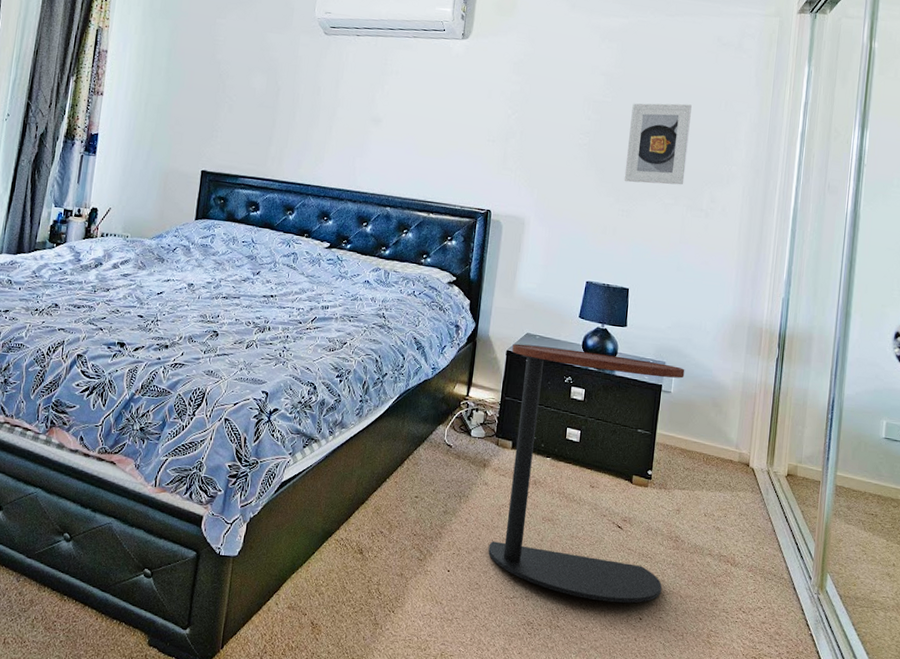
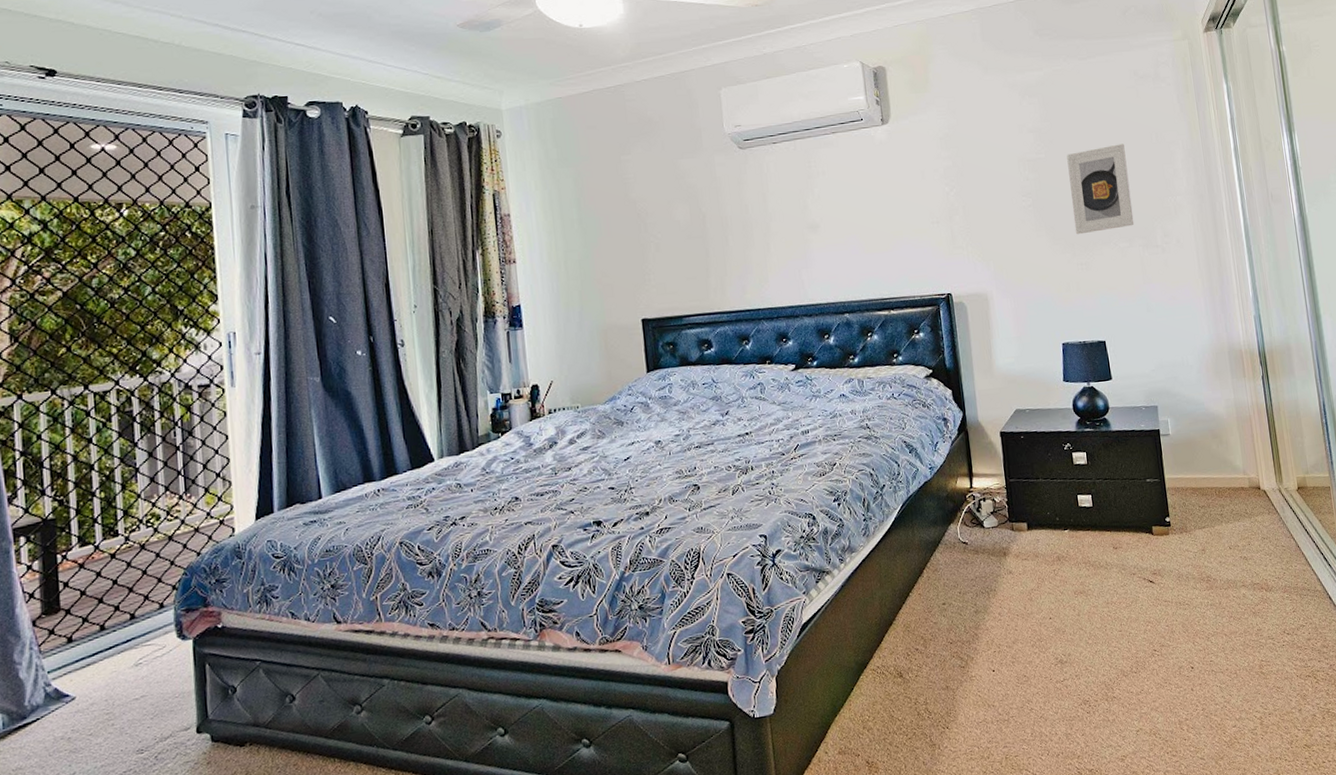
side table: present [488,343,685,604] -> none [1004,407,1206,663]

